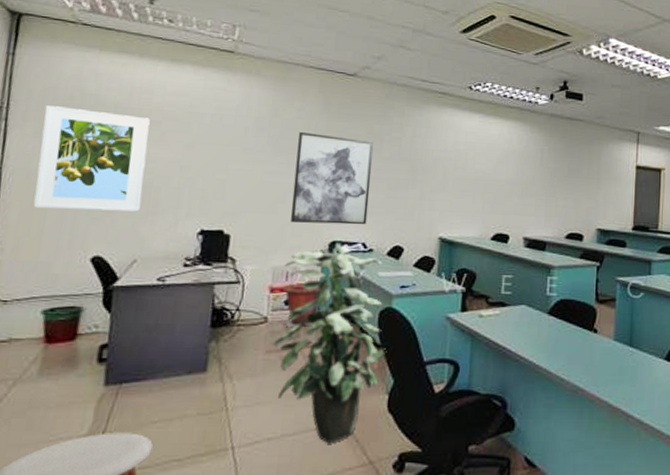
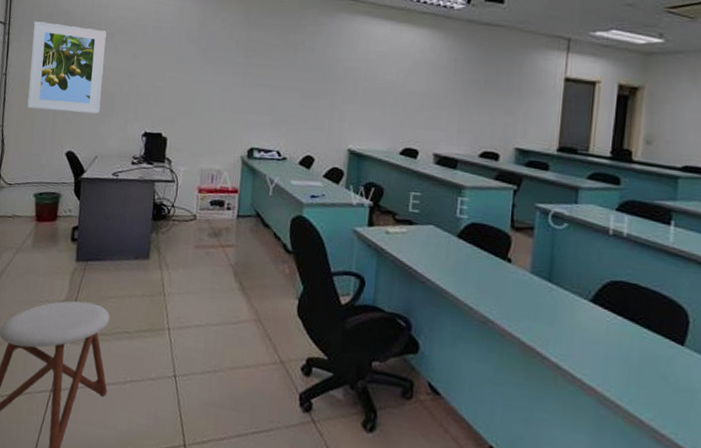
indoor plant: present [274,246,387,443] -> none [201,153,298,338]
waste bin: present [283,283,320,328] -> none [209,185,240,227]
wall art: present [290,131,373,225] -> none [215,41,288,133]

